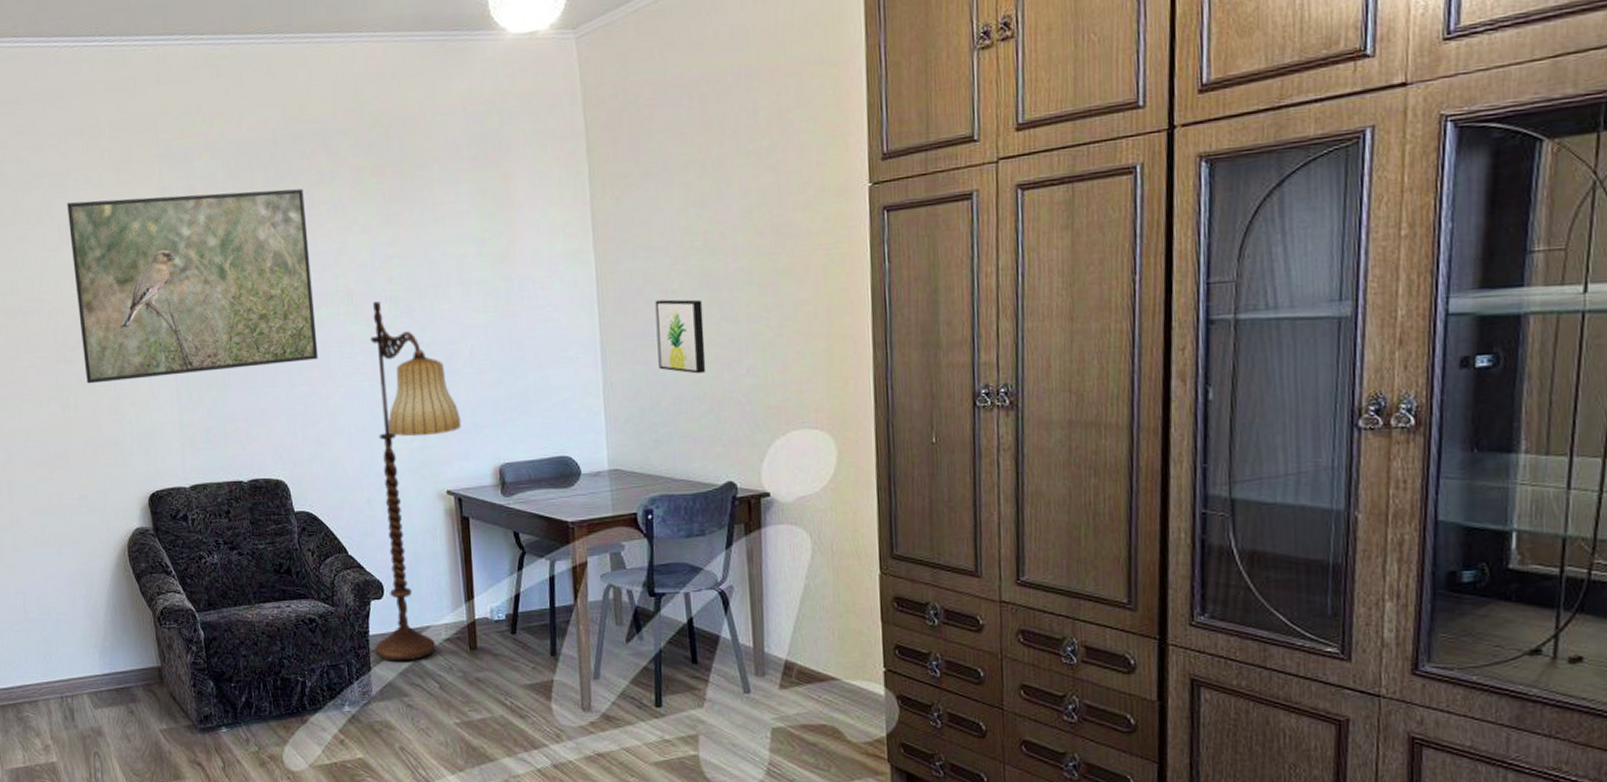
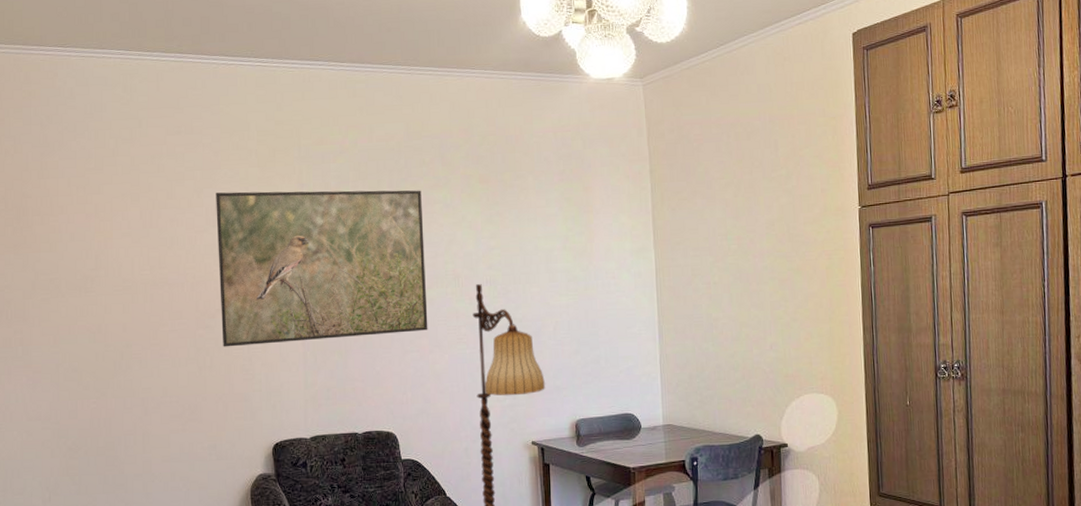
wall art: present [655,299,706,374] -> none [700,289,740,349]

